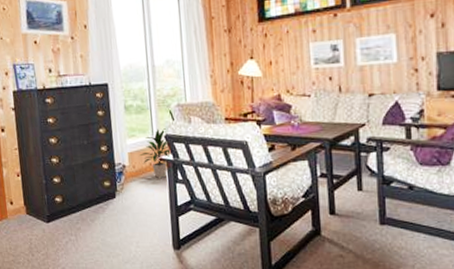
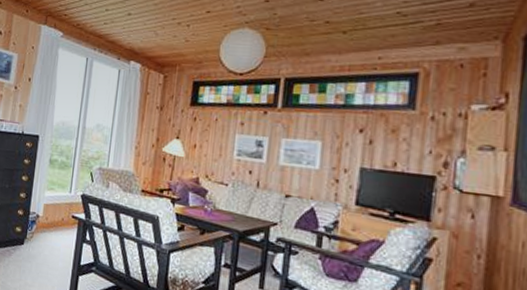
indoor plant: present [139,128,172,178] -> none [54,187,86,235]

